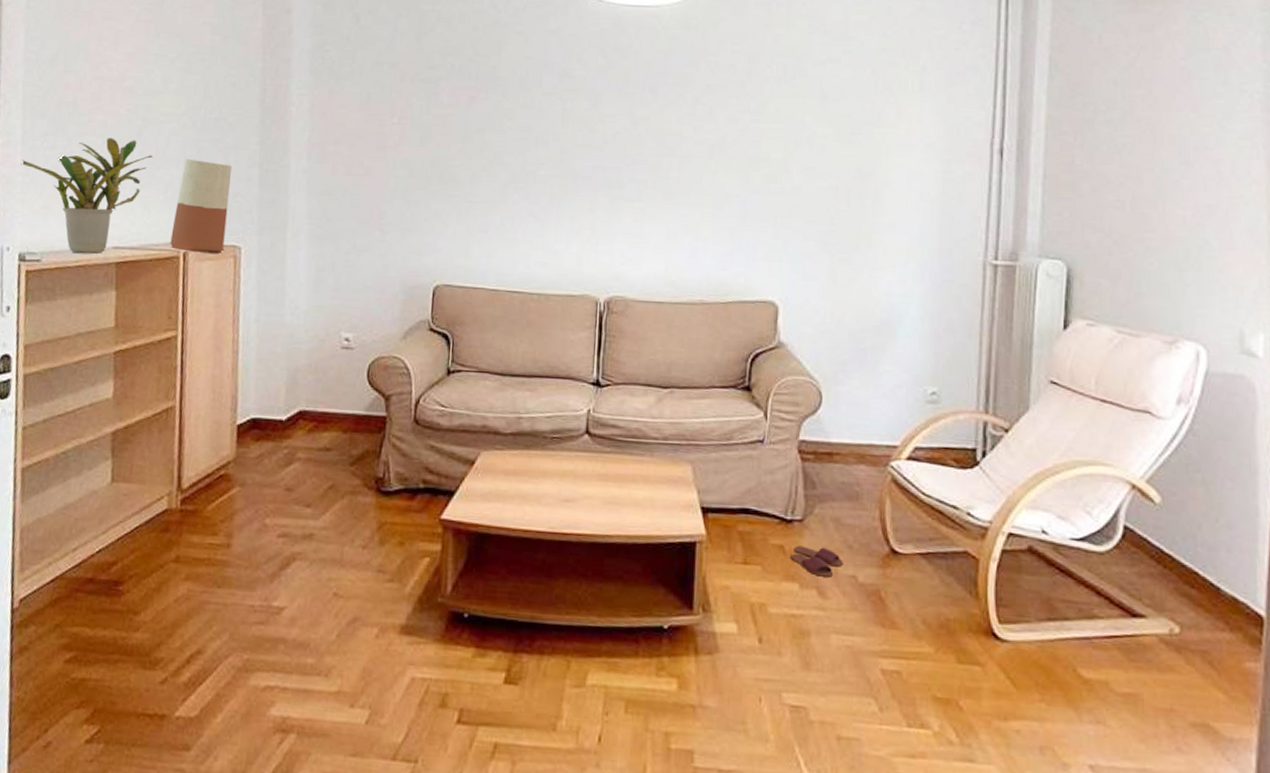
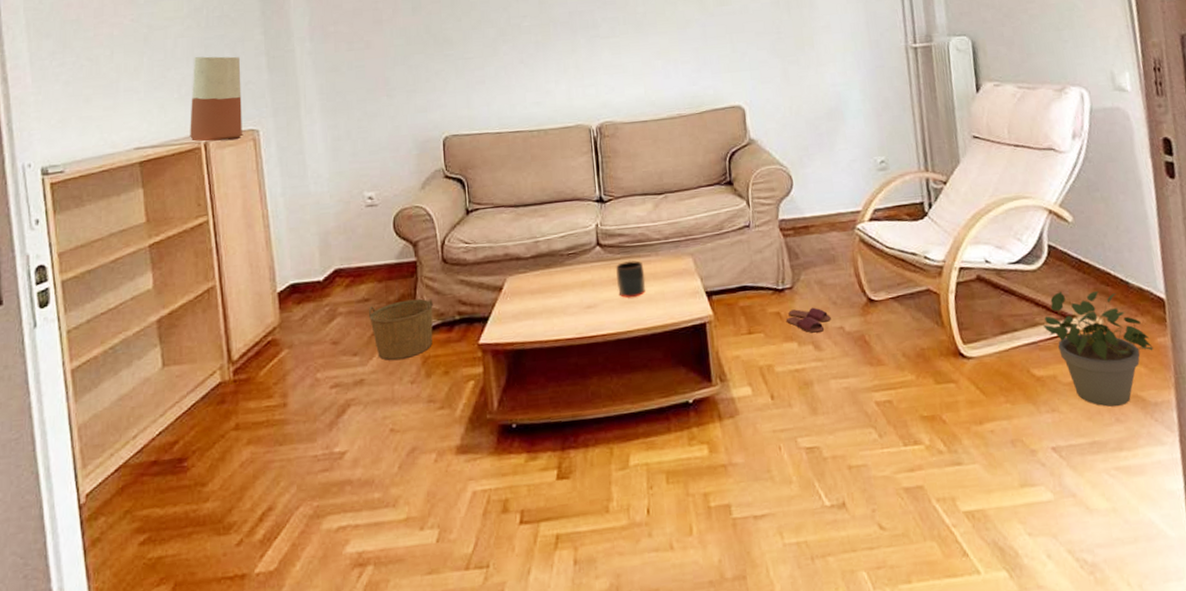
potted plant: present [20,137,153,254] -> none [31,46,163,160]
basket: none [327,456,398,521] -> present [368,299,433,361]
mug: none [601,457,635,498] -> present [616,260,646,298]
potted plant: none [1102,584,1240,733] -> present [1043,290,1154,407]

